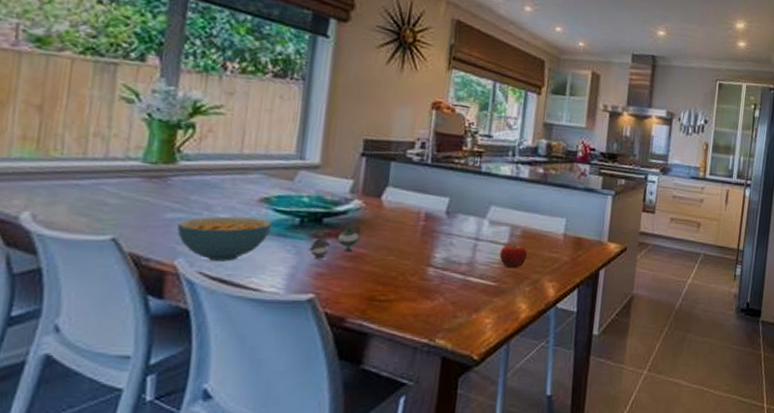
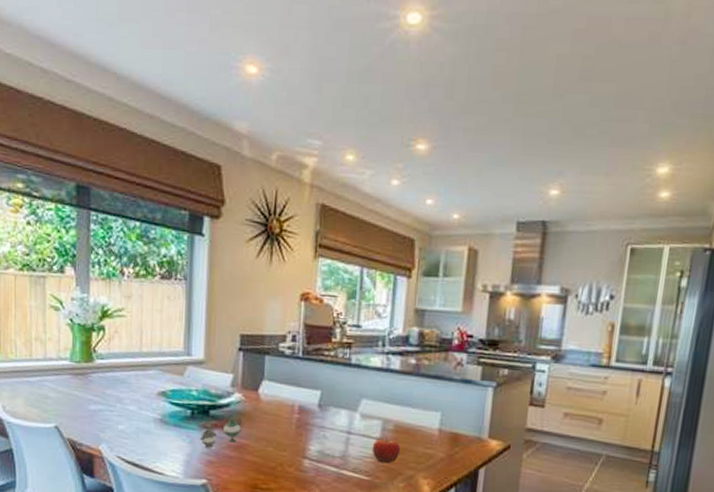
cereal bowl: present [176,216,272,262] -> none [98,408,169,448]

